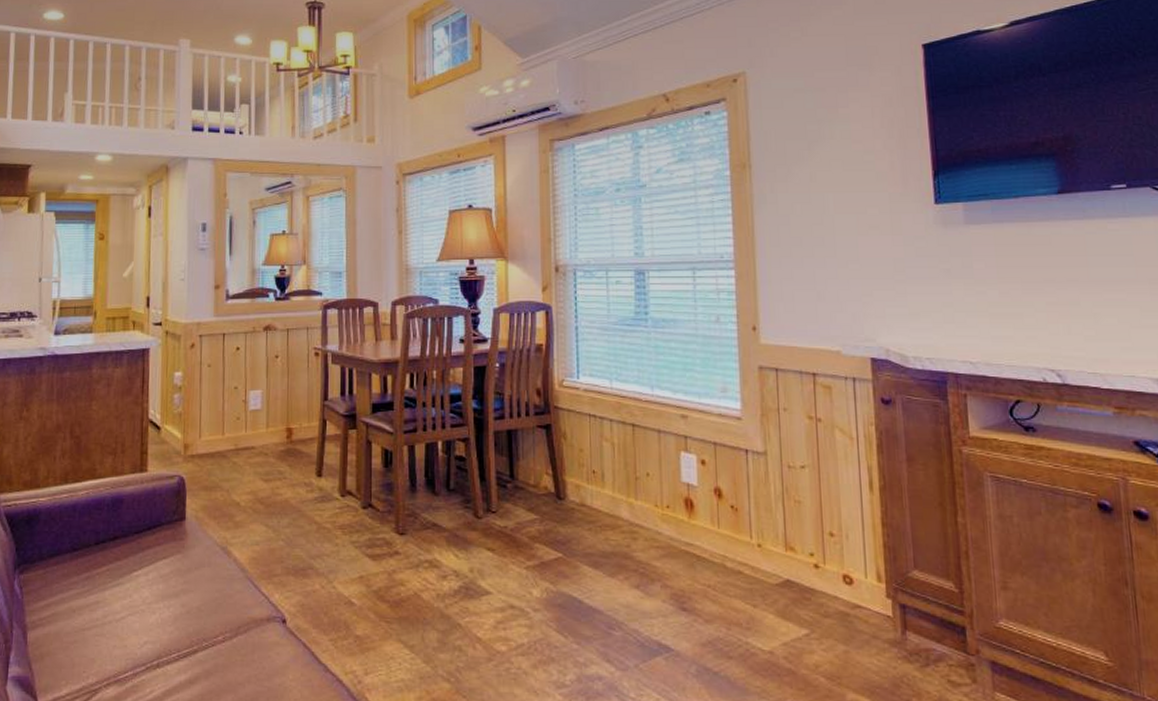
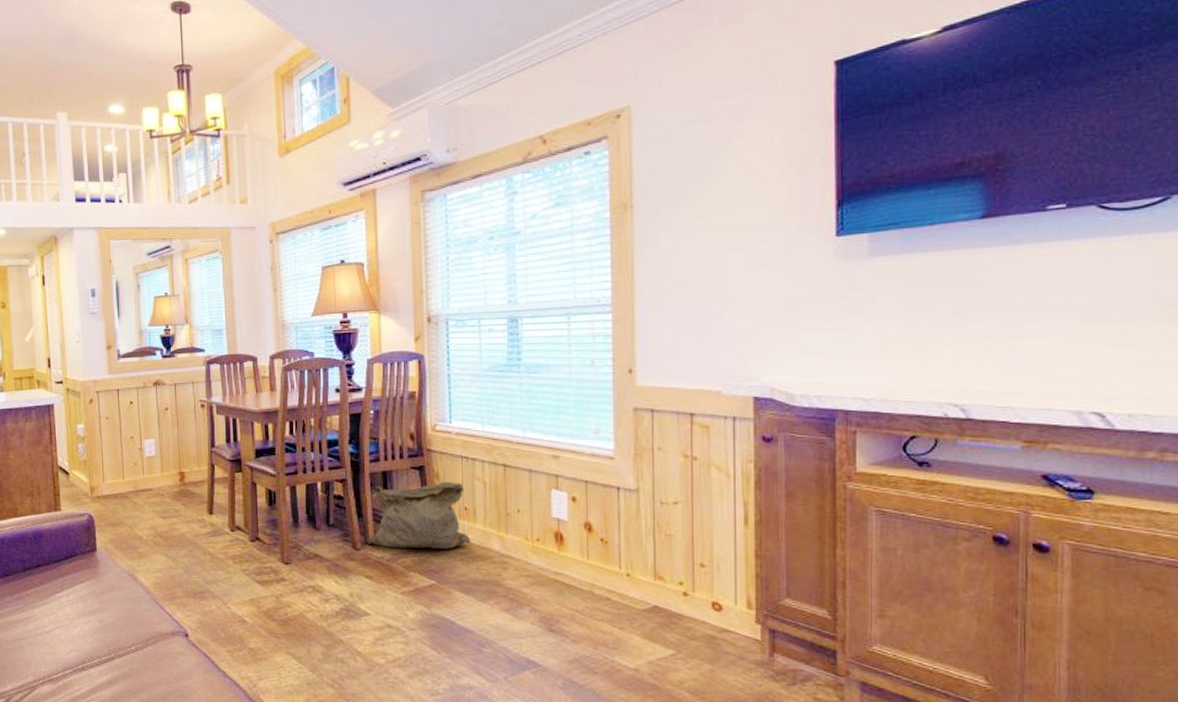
bag: none [491,442,598,517] -> present [368,482,470,549]

